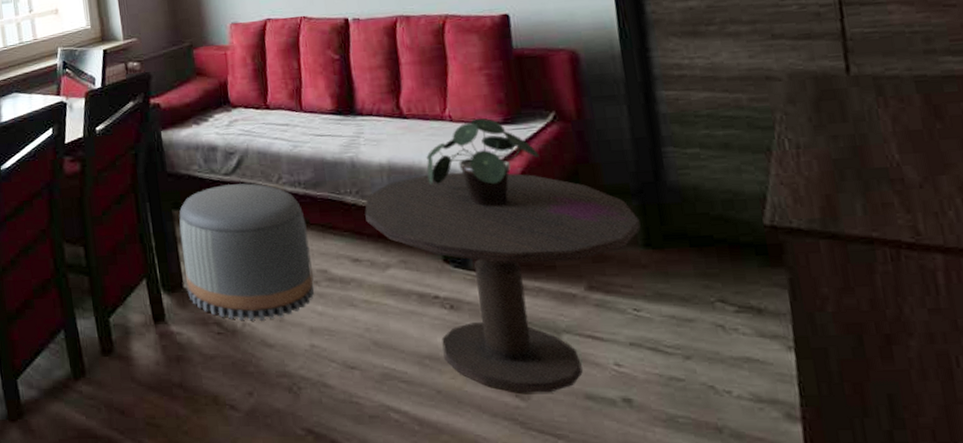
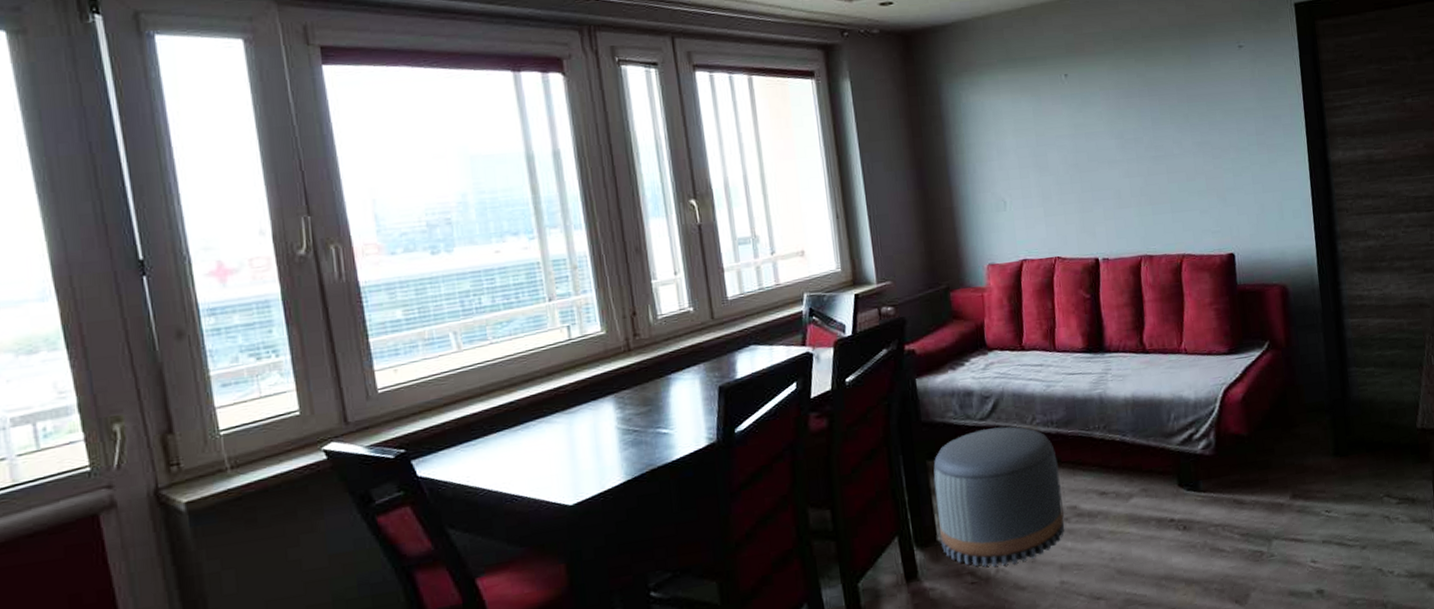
side table: present [364,172,641,393] -> none [1111,398,1332,599]
potted plant: present [426,117,540,207] -> none [1165,349,1257,432]

